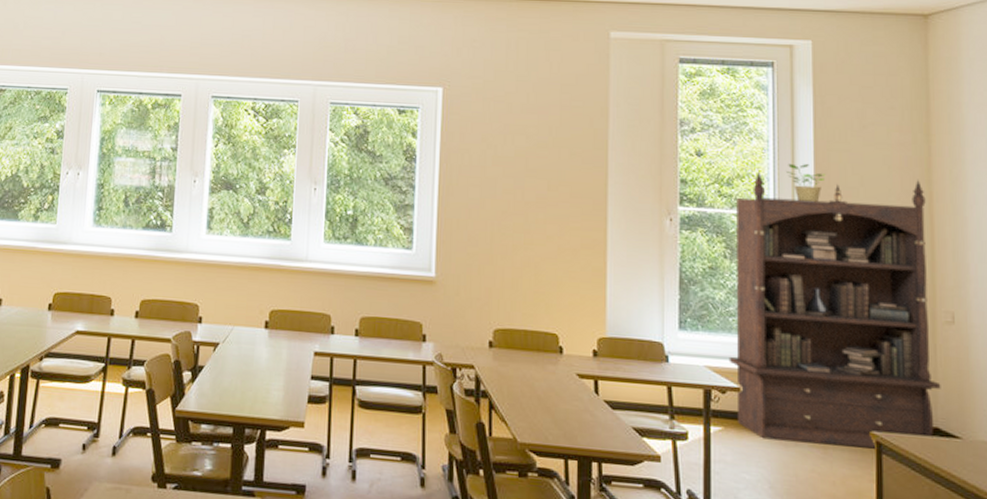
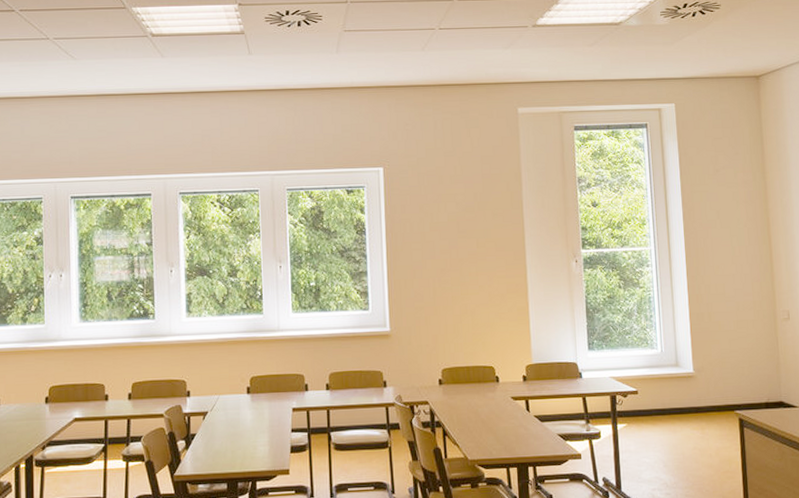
bookcase: present [729,170,941,449] -> none [626,209,783,429]
potted plant: present [787,163,826,202] -> none [662,205,691,235]

